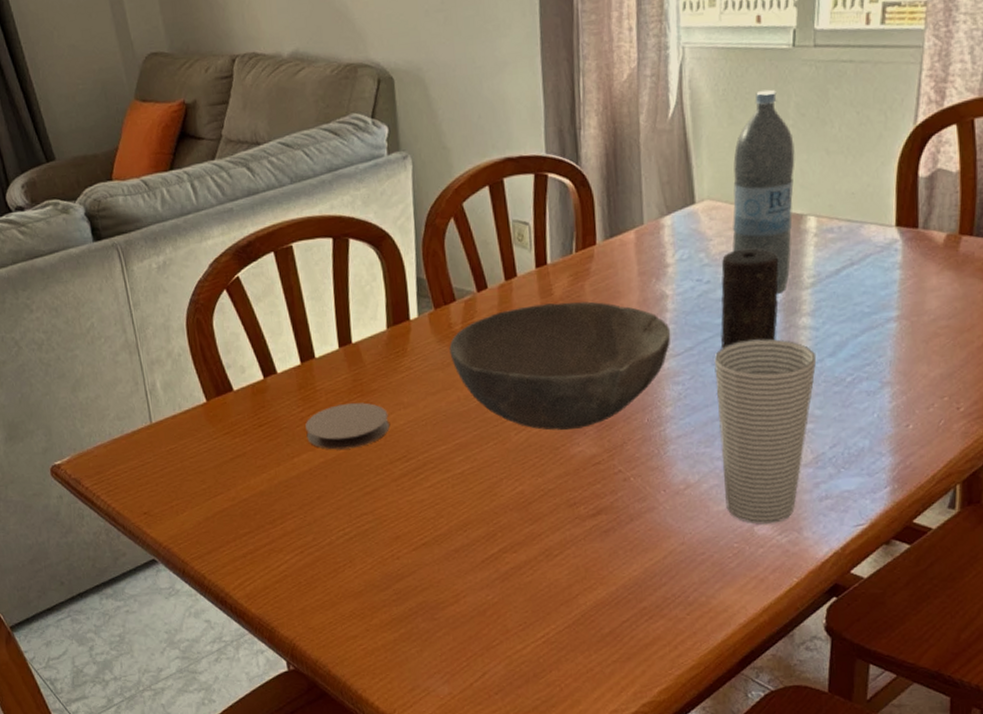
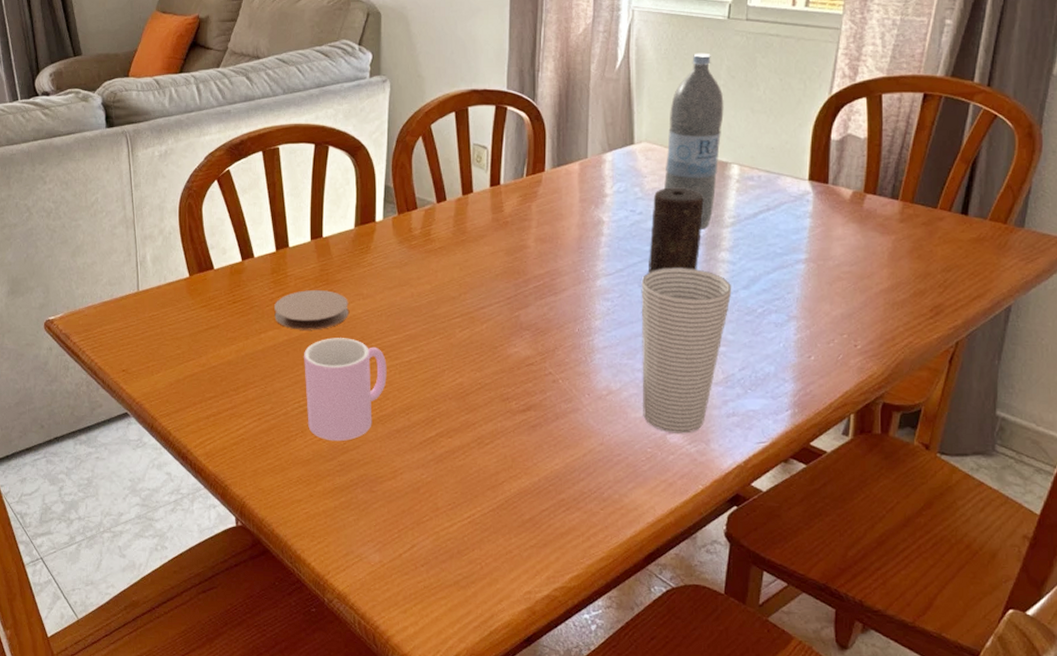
cup: none [344,453,439,569] -> present [304,338,387,442]
bowl: present [449,301,671,431] -> none [408,219,605,332]

